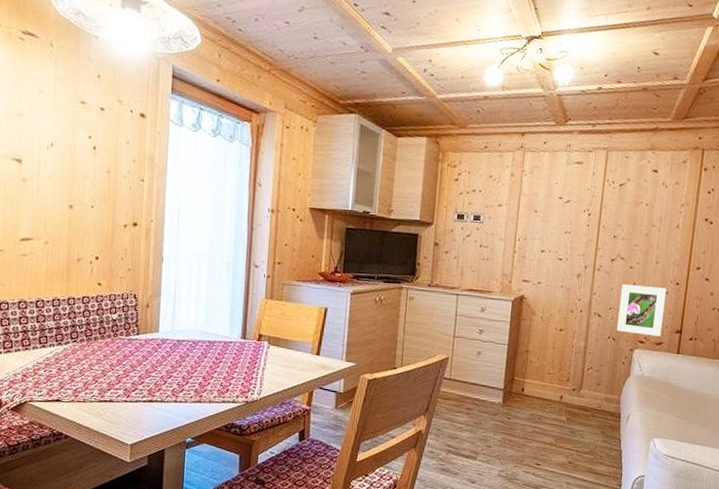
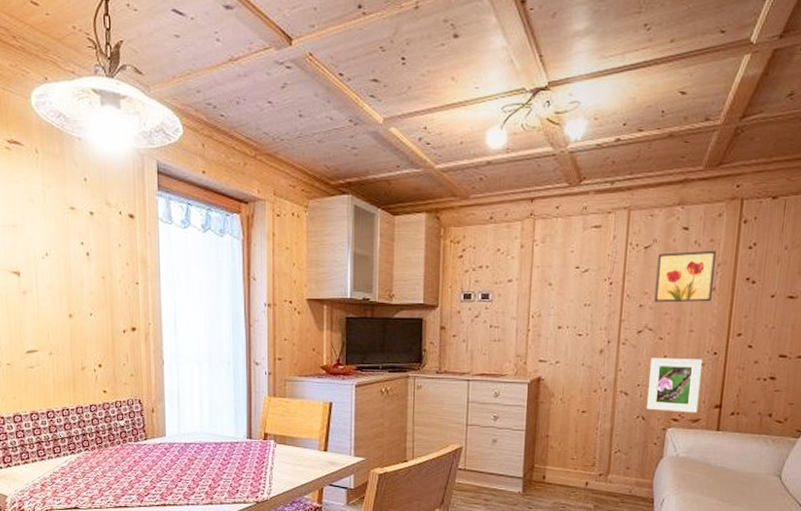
wall art: none [626,191,680,238] -> present [654,250,716,303]

